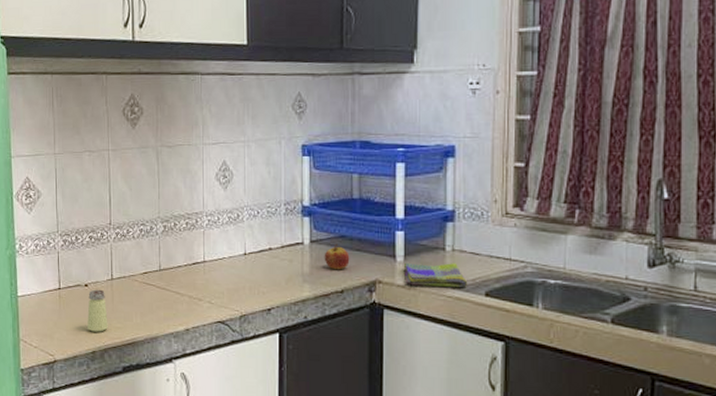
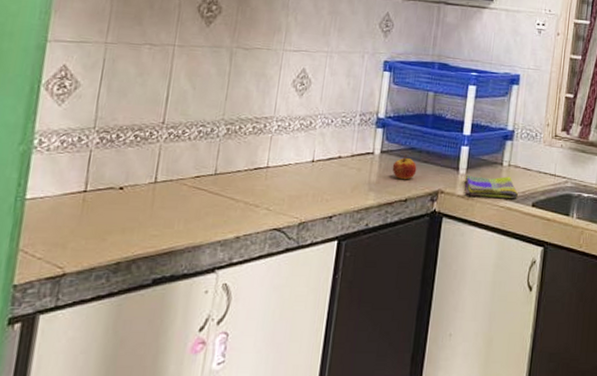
saltshaker: present [87,289,108,332] -> none [114,193,144,241]

